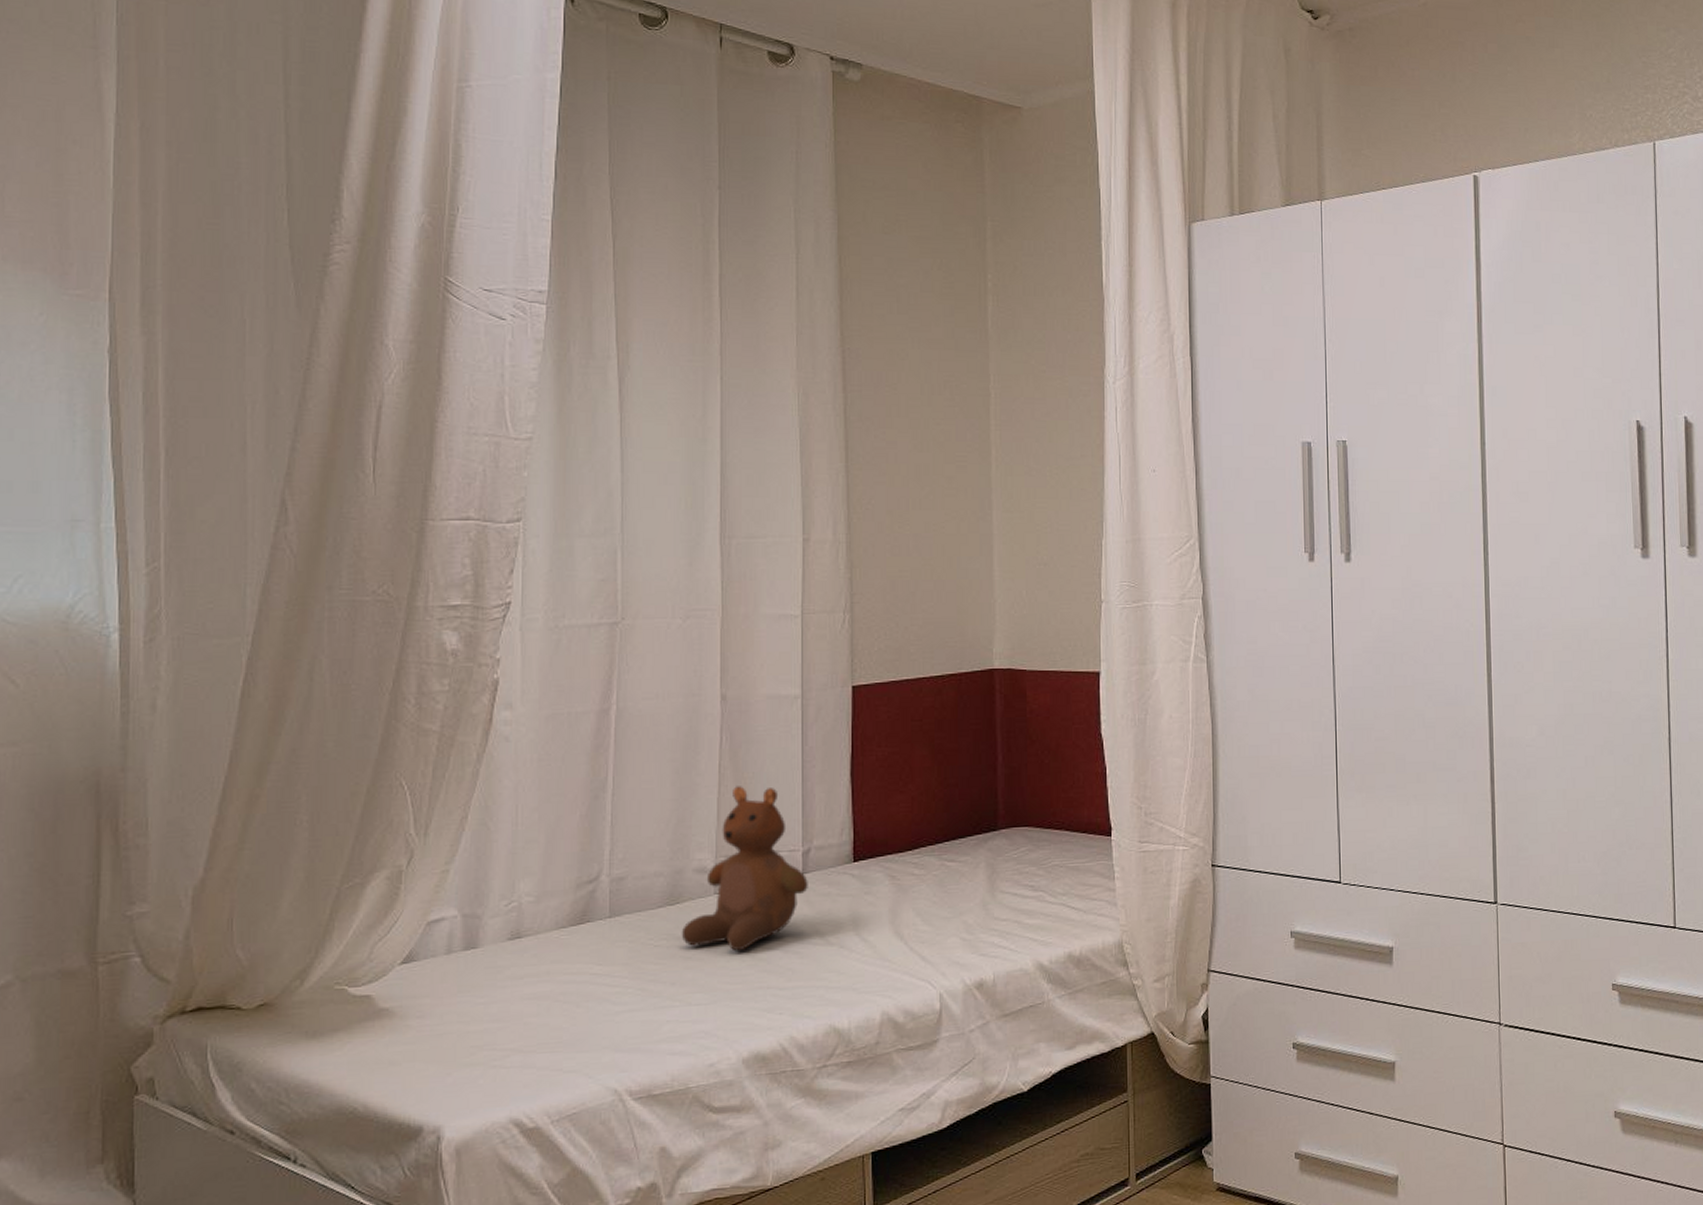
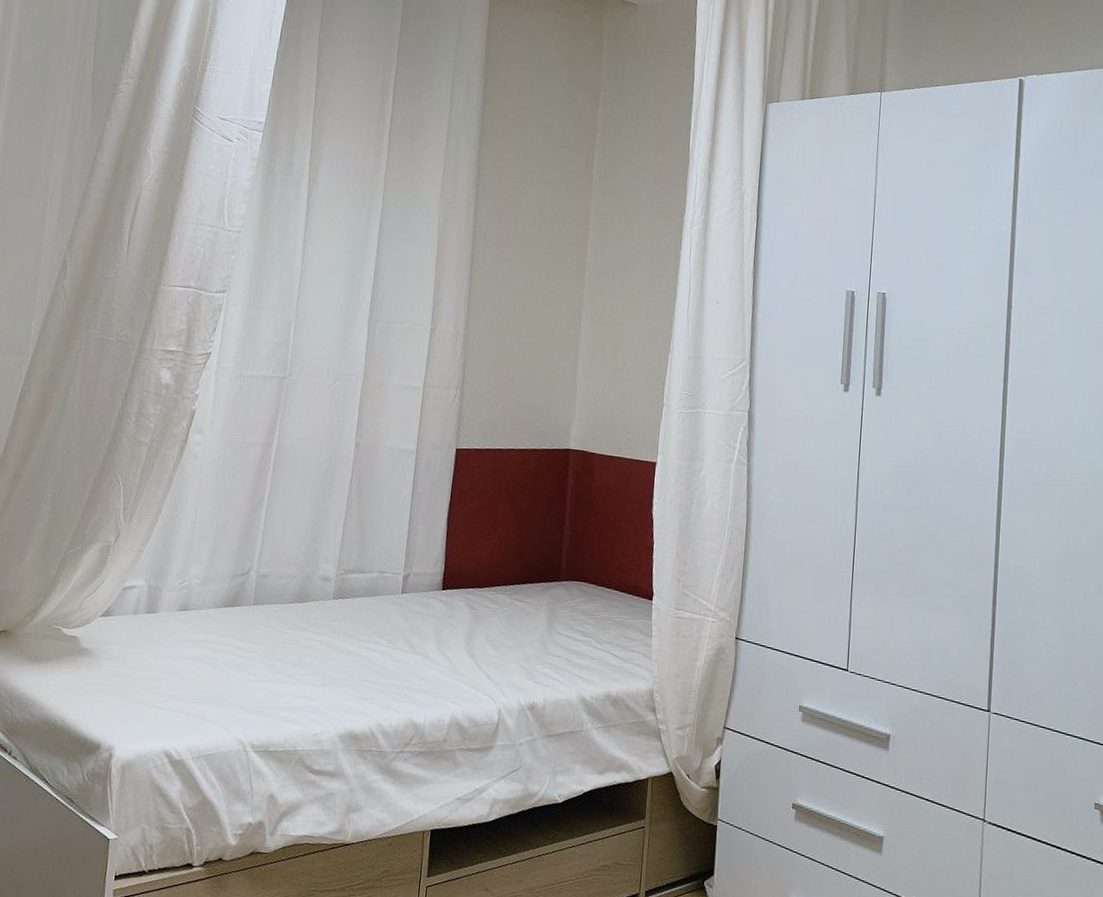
teddy bear: present [681,786,808,951] -> none [304,516,405,648]

